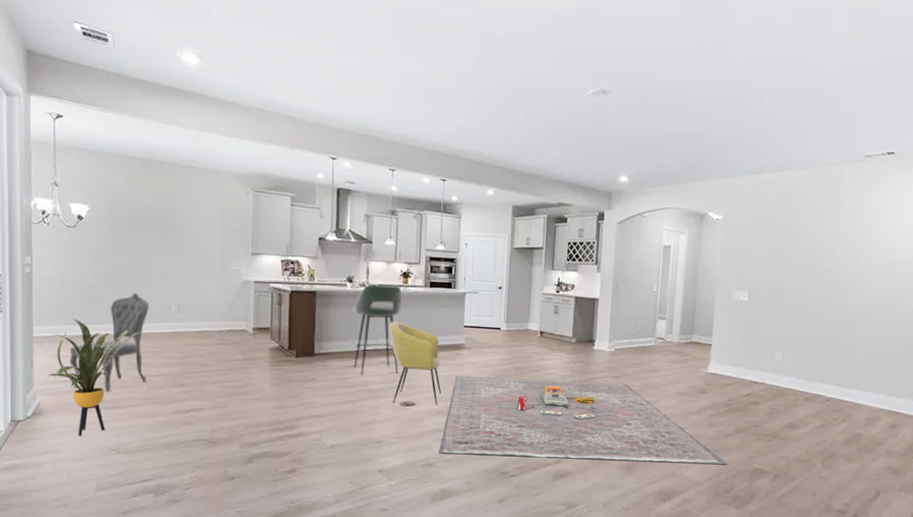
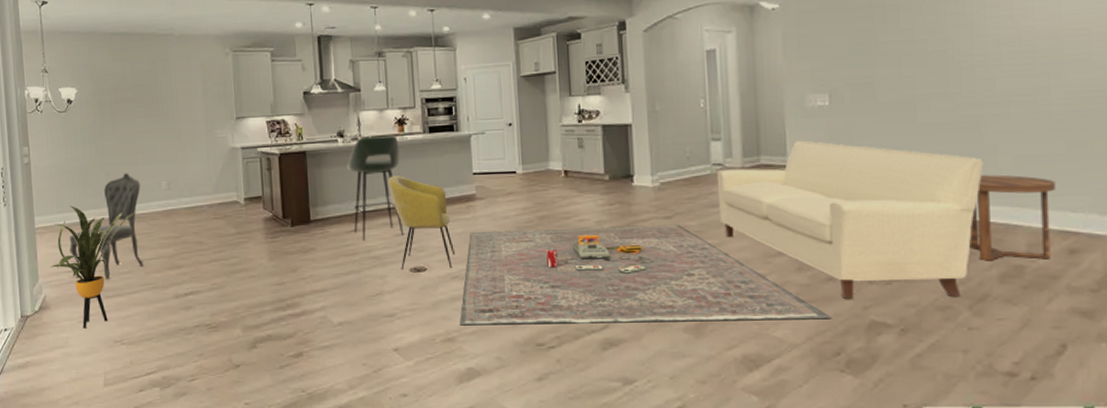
sofa: none [656,326,847,453] -> present [716,140,983,299]
side table: none [827,365,891,431] -> present [968,174,1056,261]

